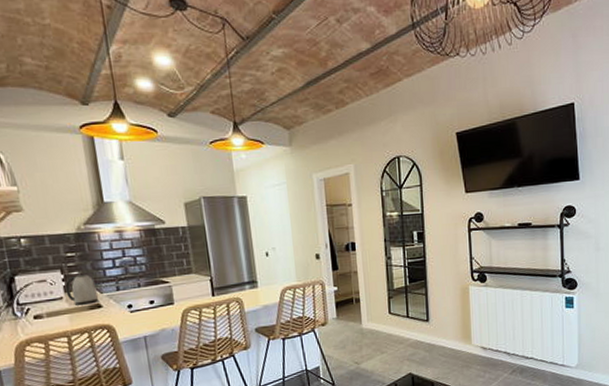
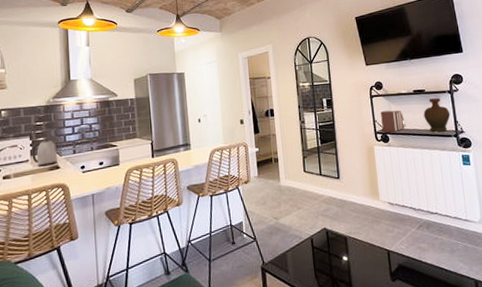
books: none [479,246,507,272] -> present [381,110,406,133]
decorative vase: none [527,233,556,272] -> present [423,98,450,133]

